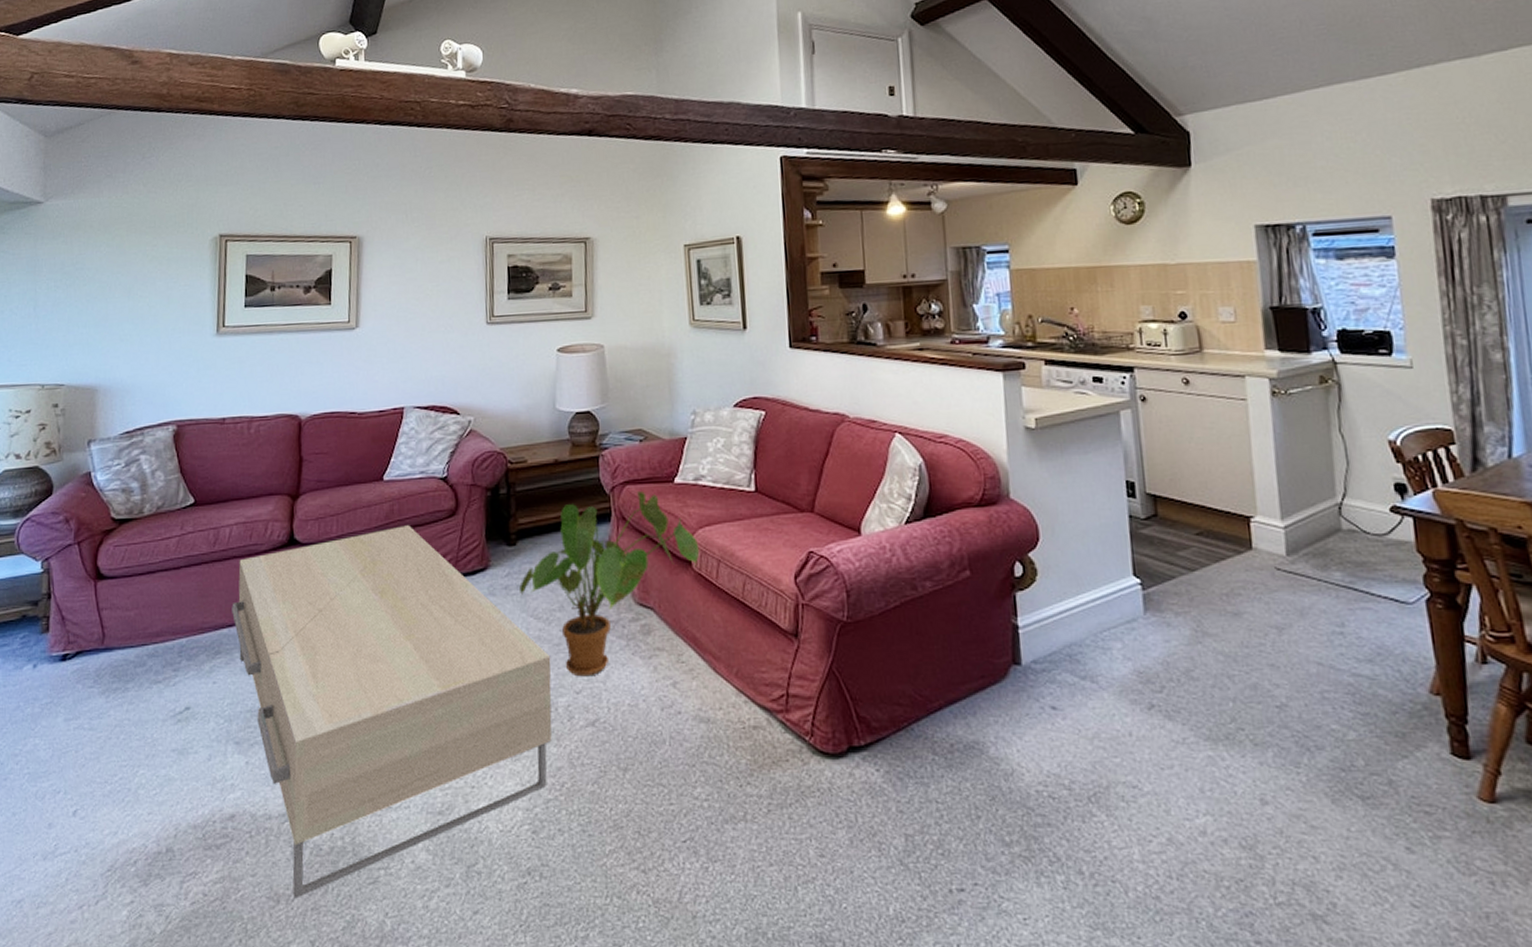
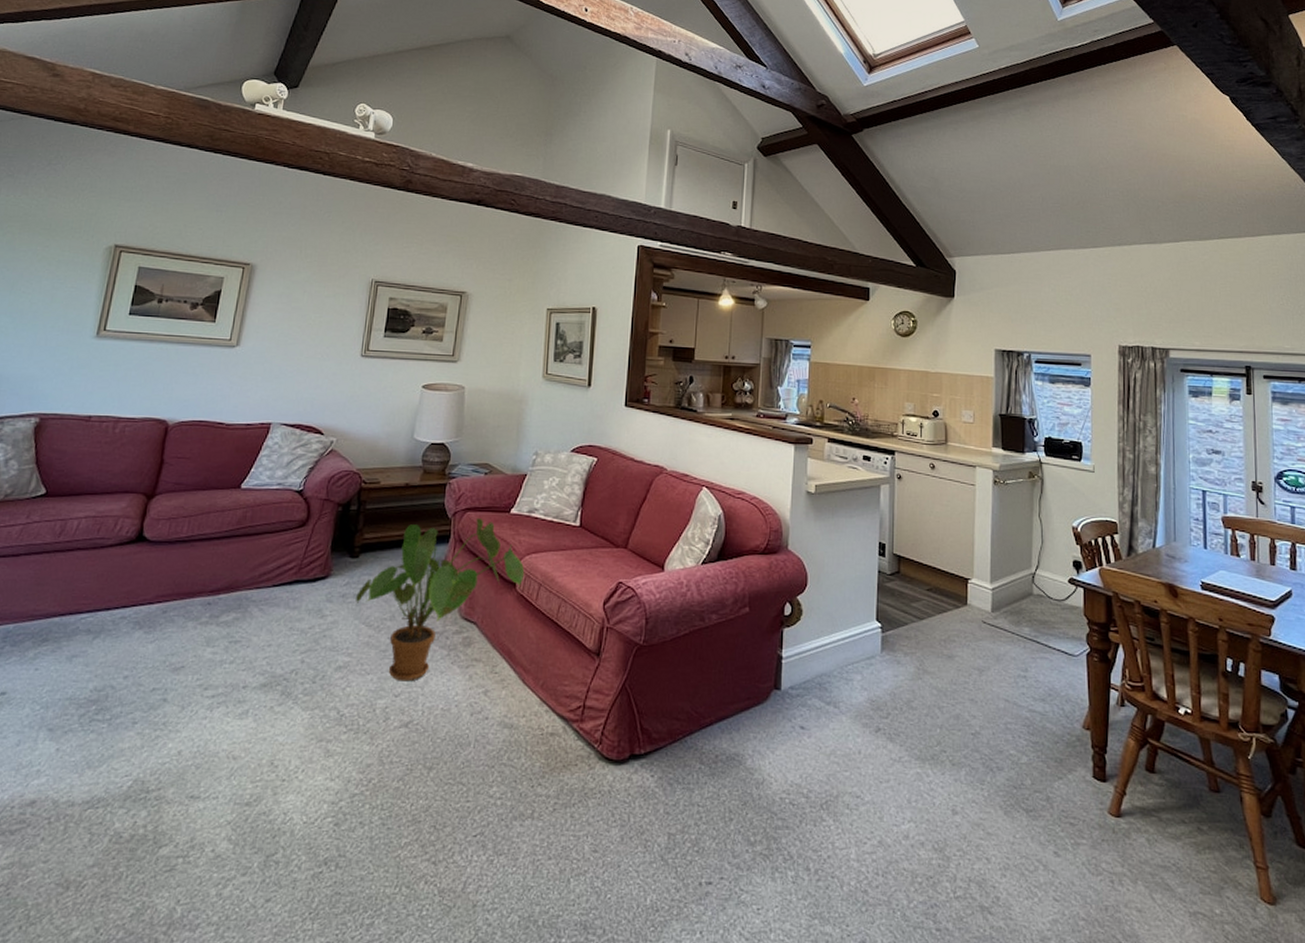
coffee table: present [232,525,552,899] -> none [66,531,376,885]

